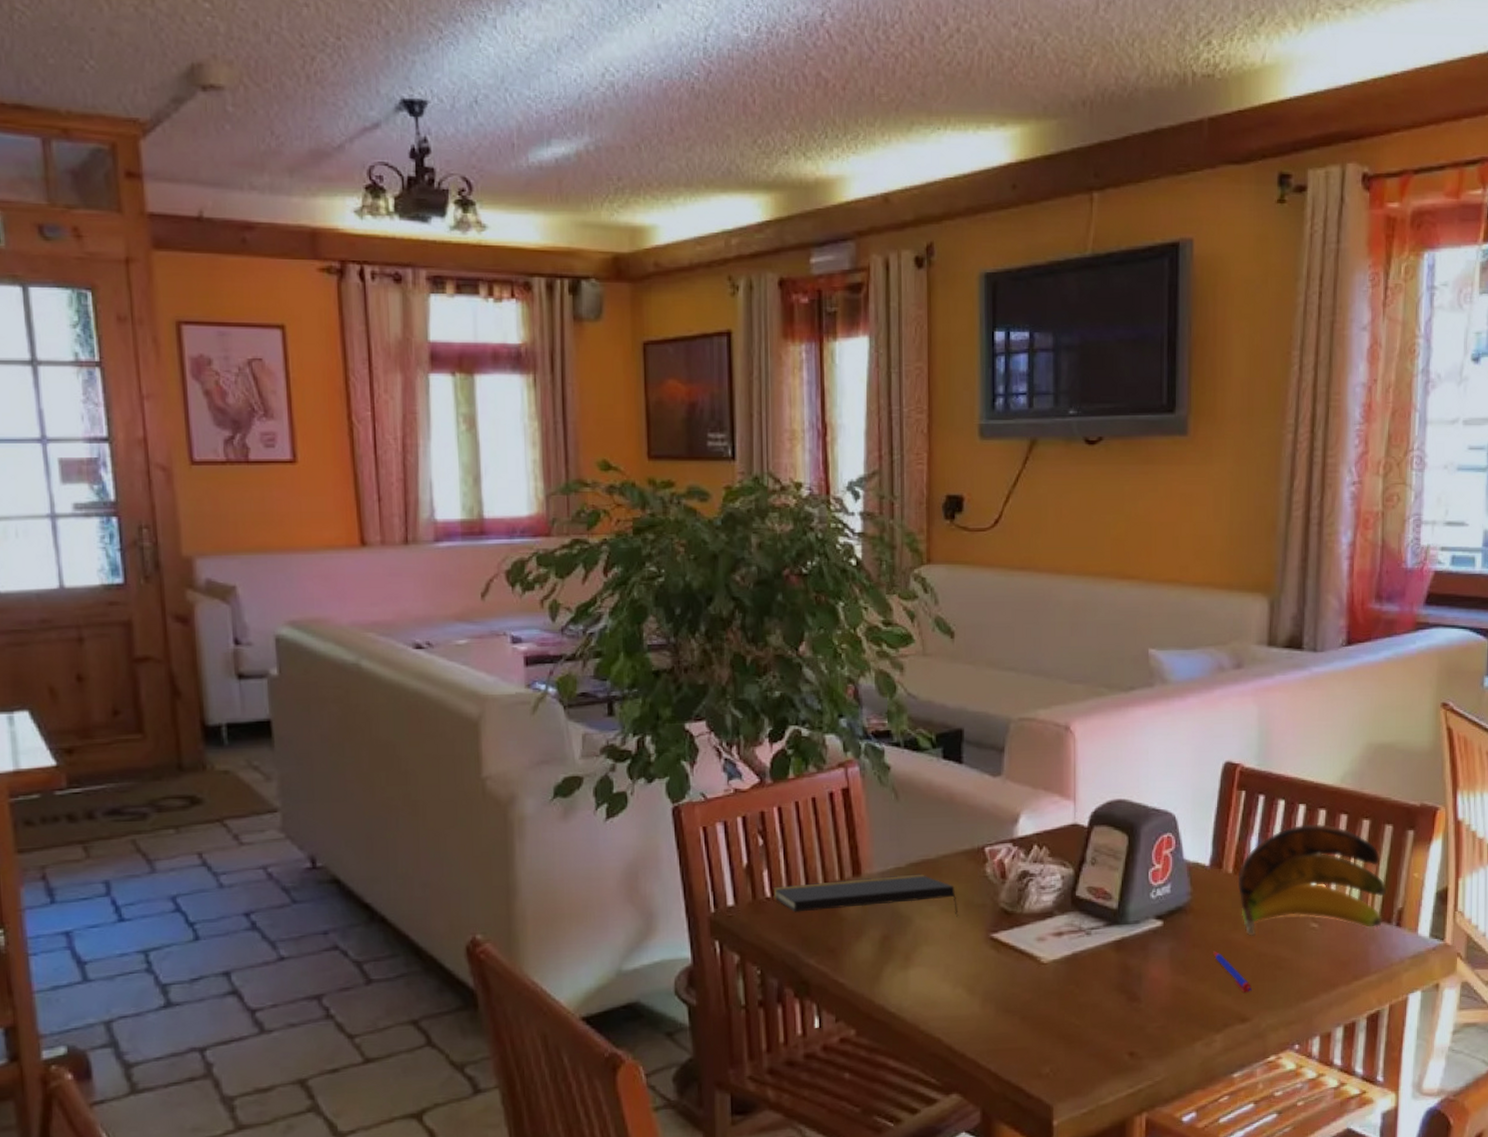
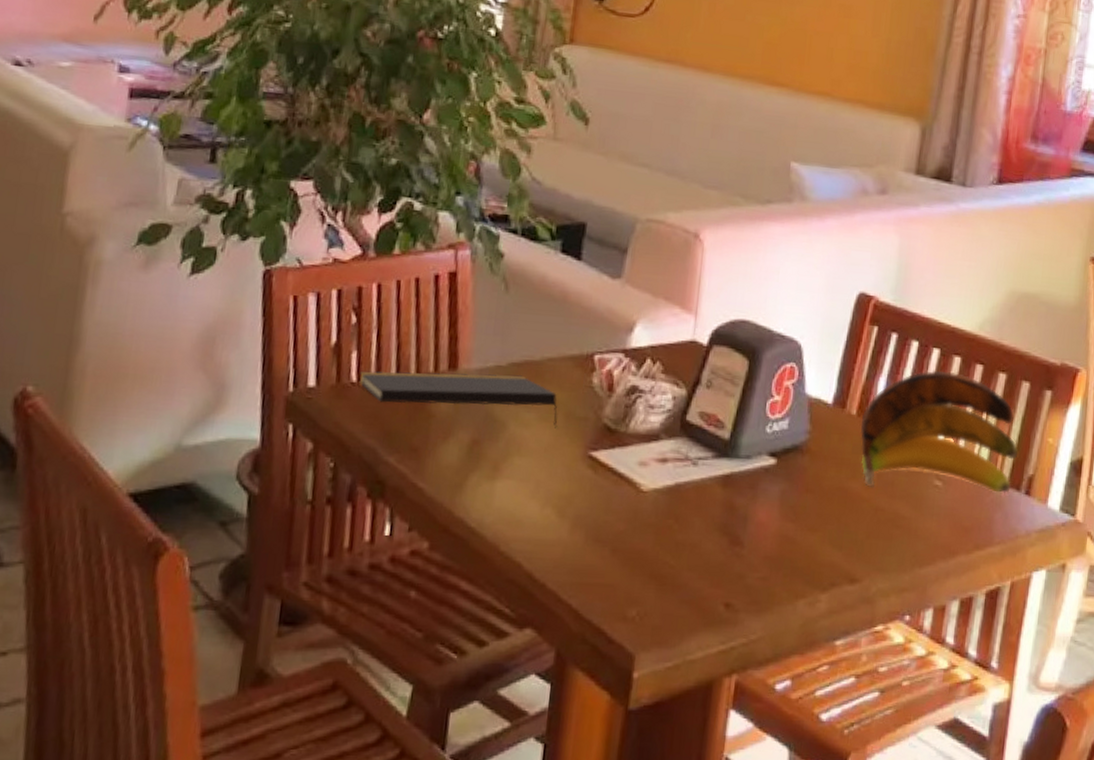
pen: present [1213,951,1252,992] -> none [827,499,865,550]

